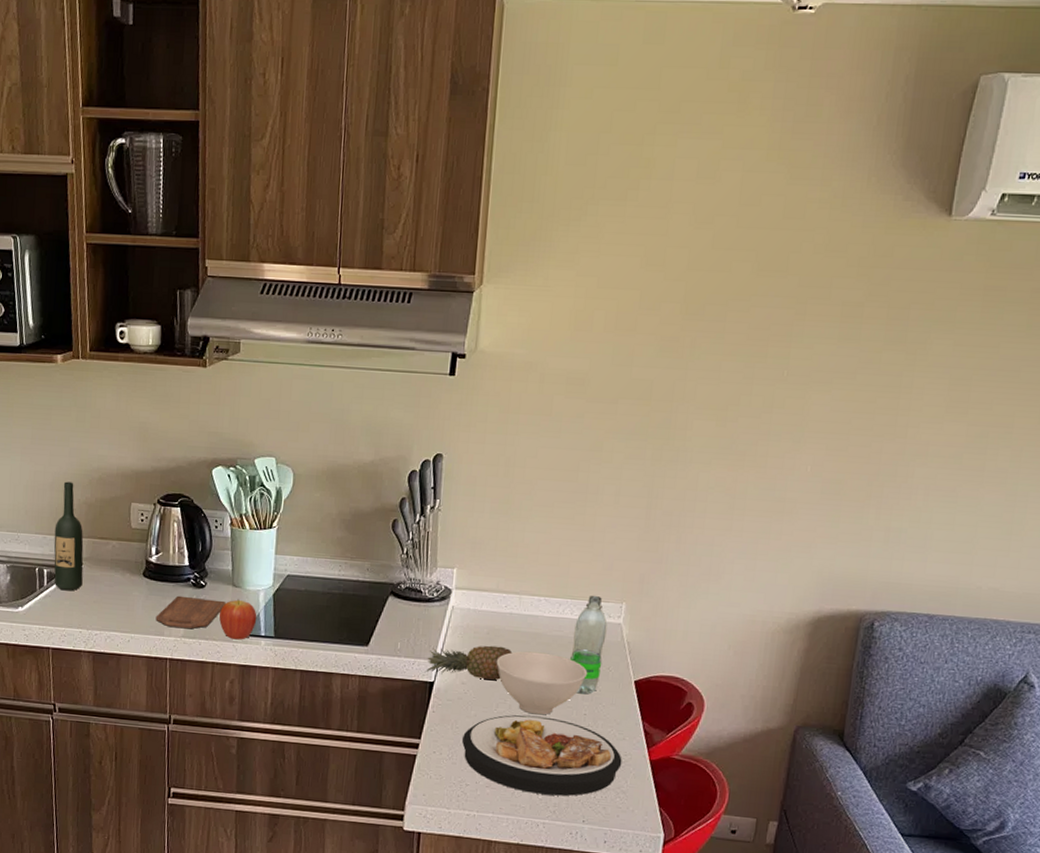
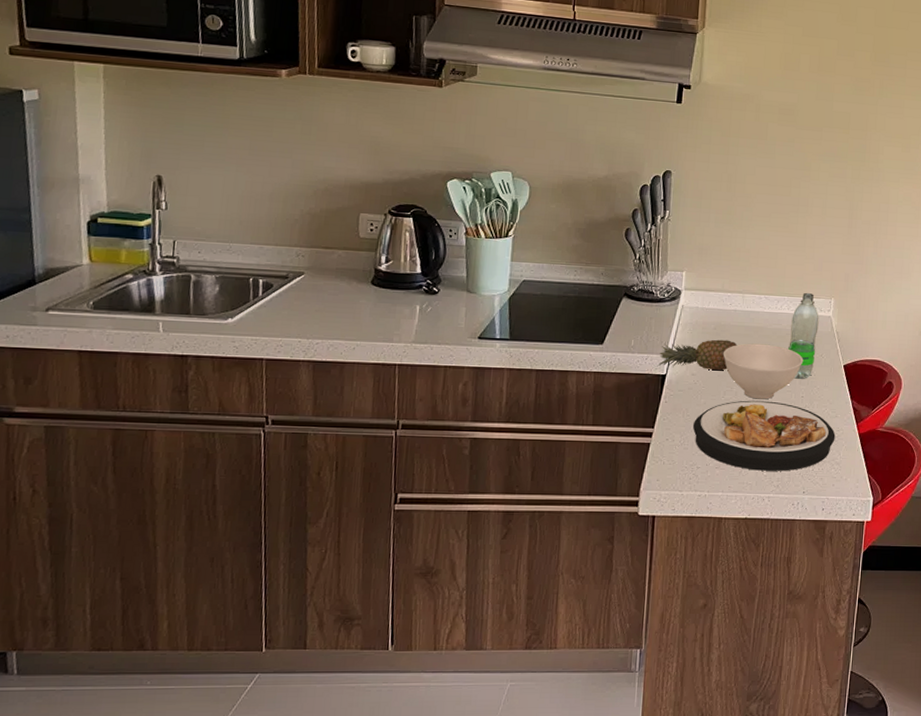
wine bottle: present [54,481,84,591] -> none [270,192,306,301]
cutting board: present [155,595,226,629] -> none [384,302,460,335]
fruit: present [218,599,257,640] -> none [452,304,492,343]

